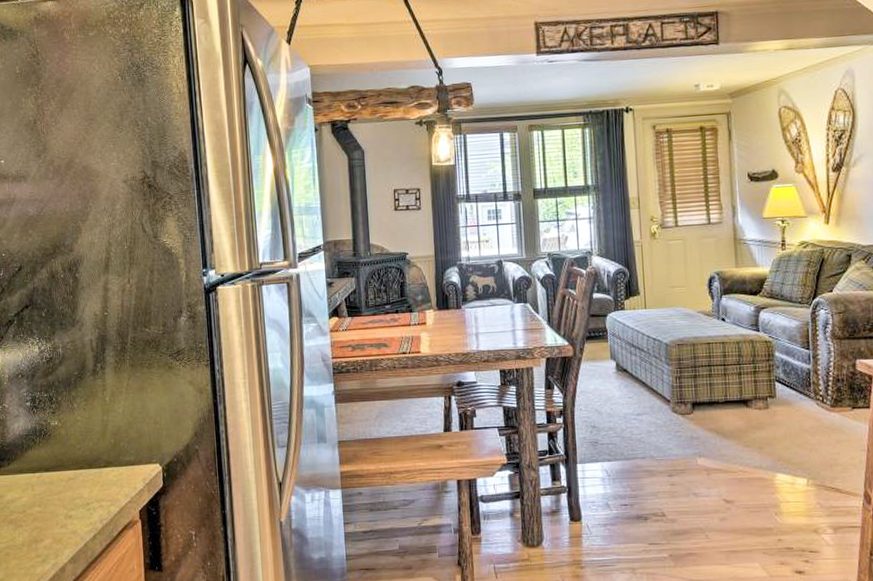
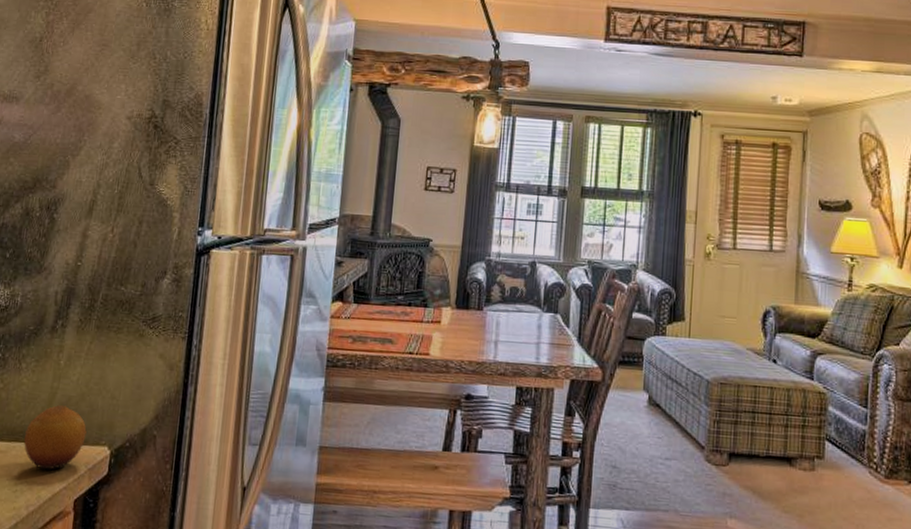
fruit: none [88,435,139,489] -> present [24,405,87,470]

